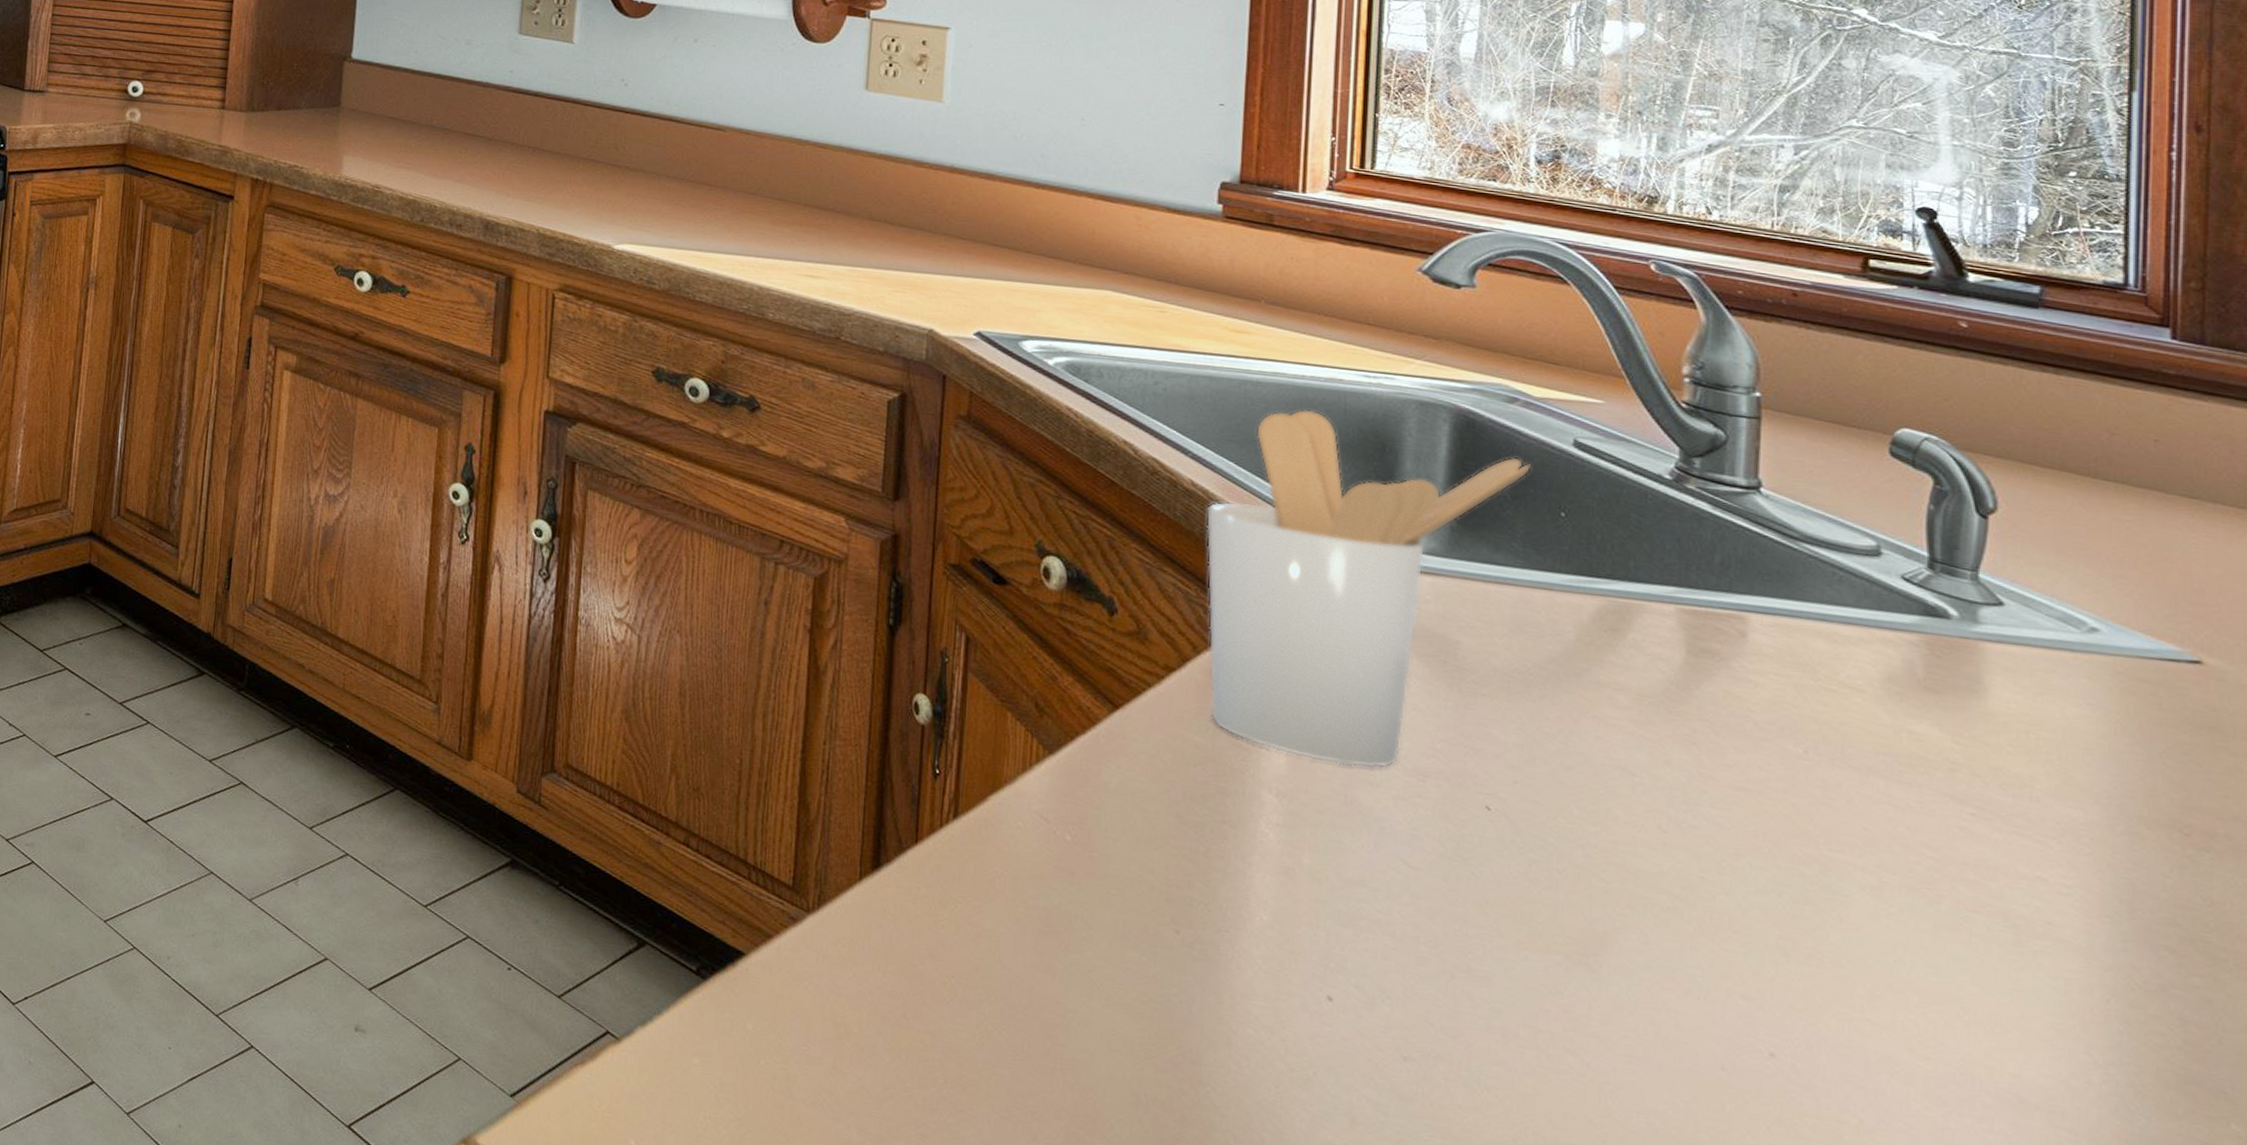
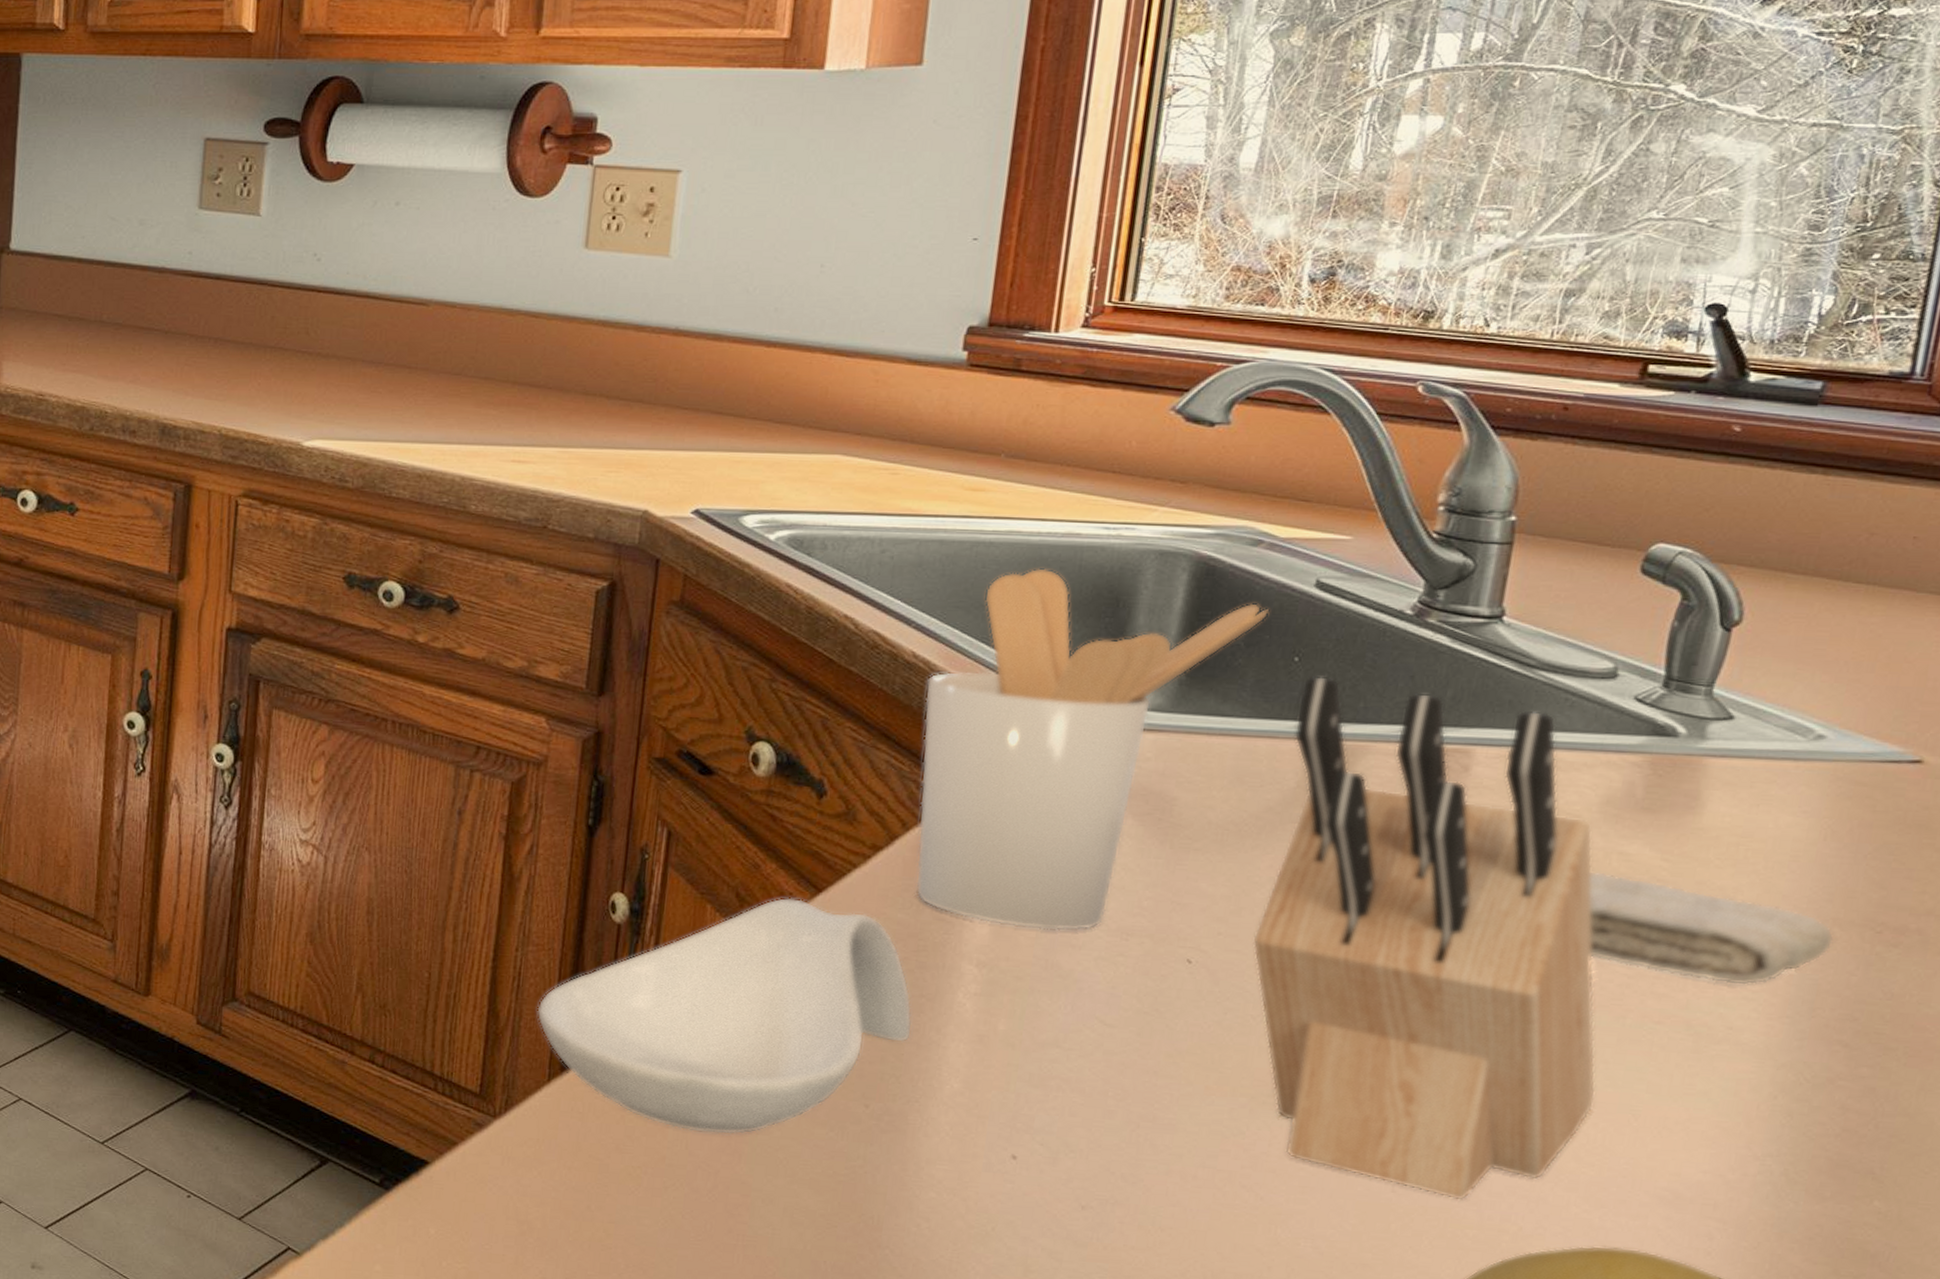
spoon rest: none [846,711,1218,951] -> present [536,897,913,1135]
knife block: none [1550,531,1920,1085] -> present [1252,675,1596,1201]
washcloth: none [1881,747,2142,880] -> present [1588,870,1834,986]

